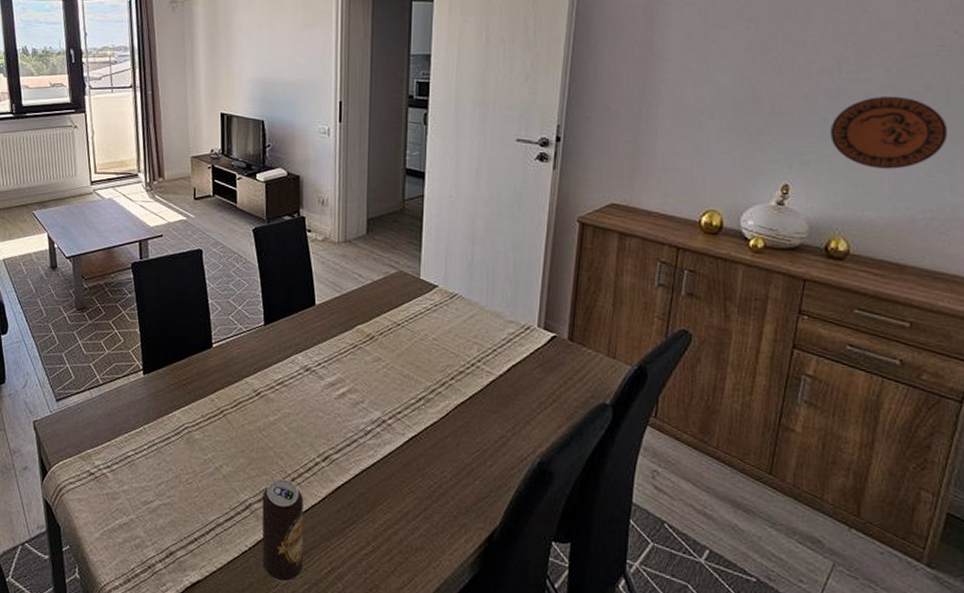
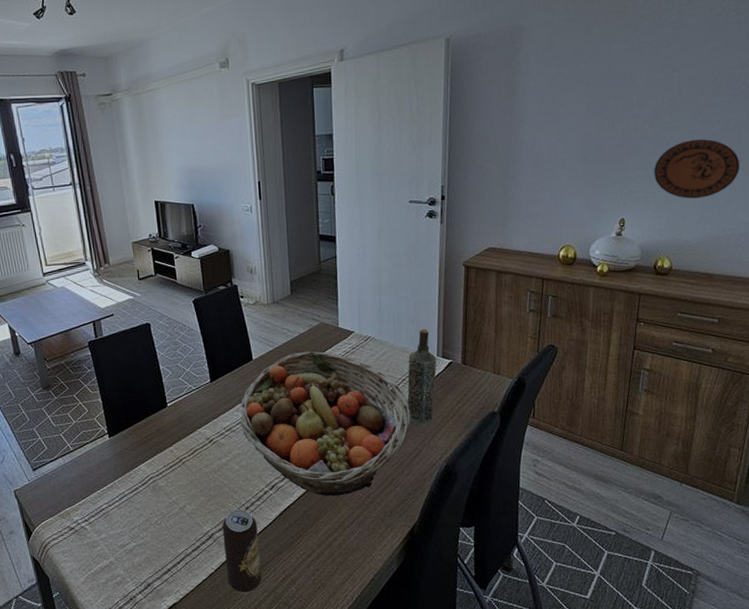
fruit basket: none [294,302,500,481] -> present [240,351,411,497]
bottle: none [497,291,537,410] -> present [407,328,437,426]

